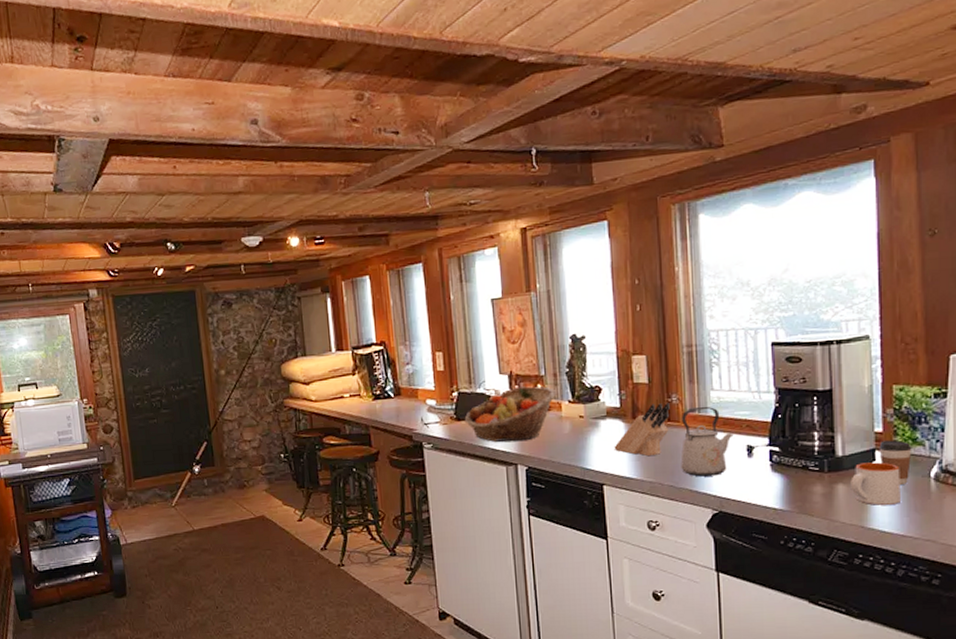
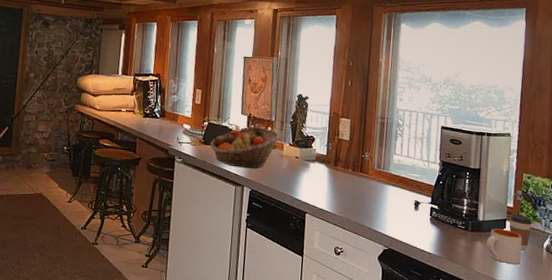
knife block: present [614,403,671,457] -> none [317,157,364,197]
kettle: present [680,406,734,477] -> none [365,165,406,220]

